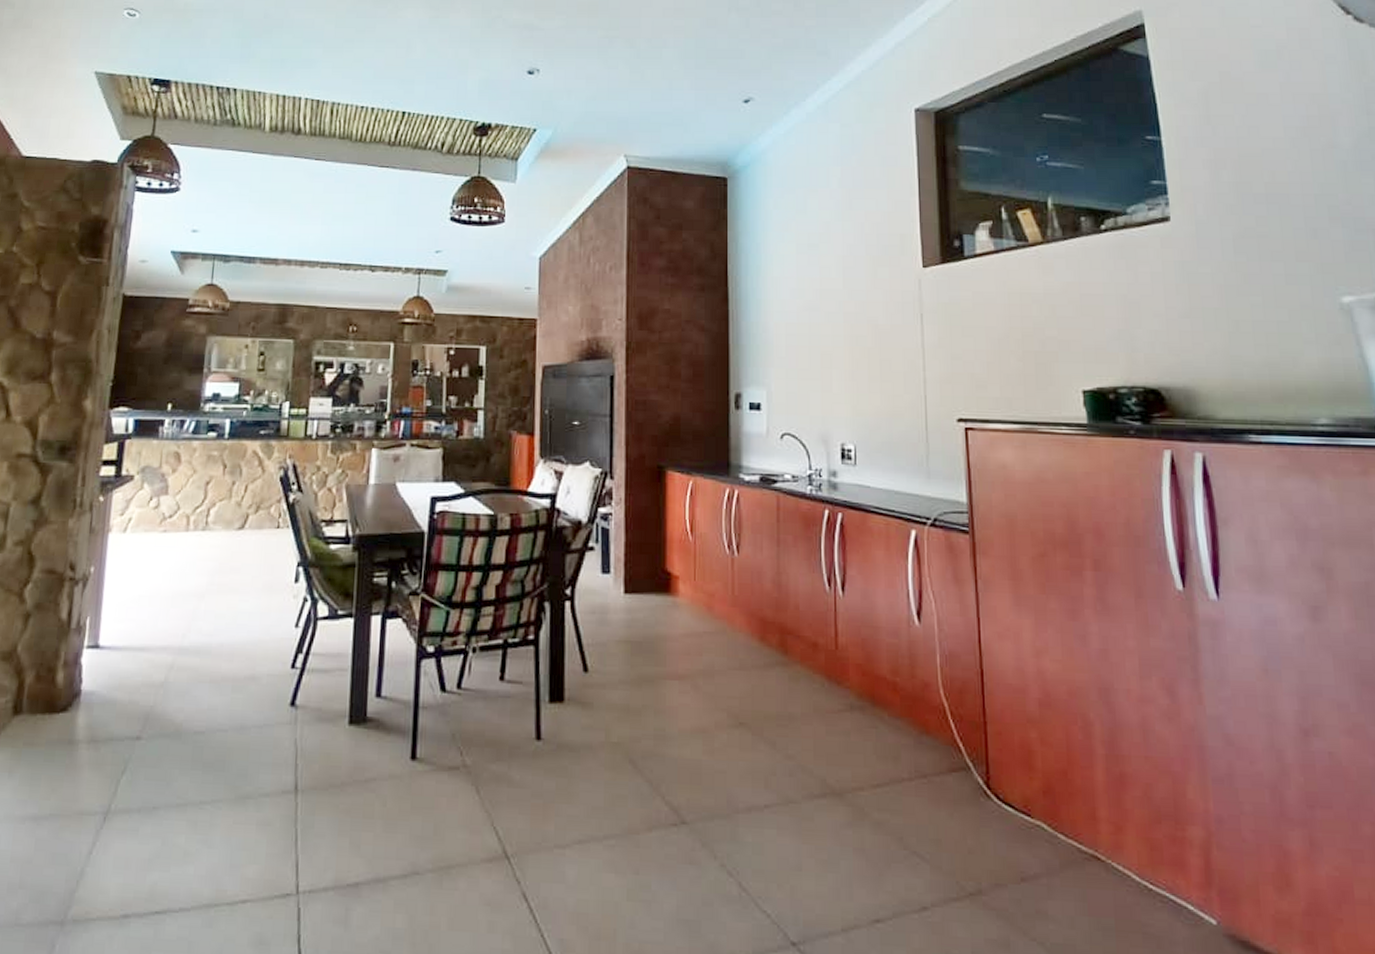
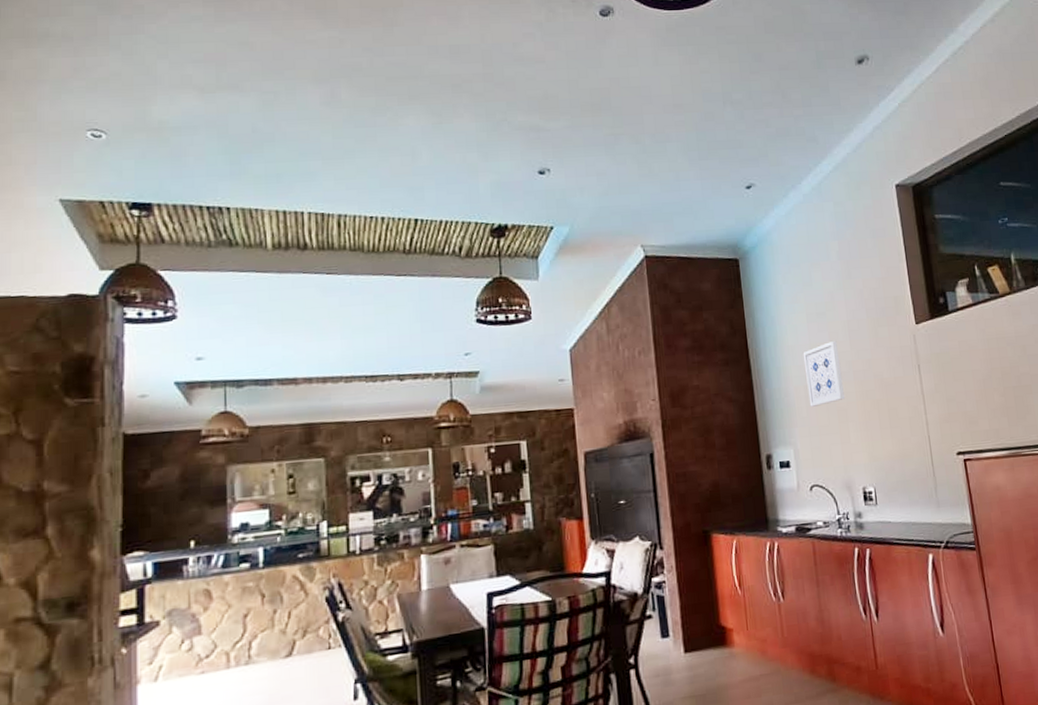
wall art: none [788,276,831,347] -> present [803,340,845,407]

